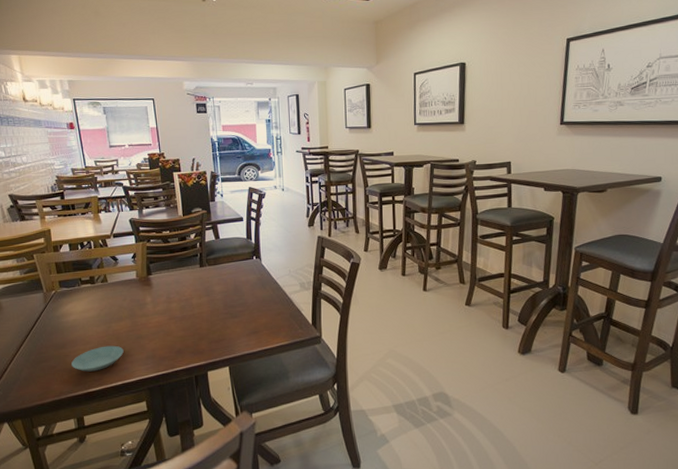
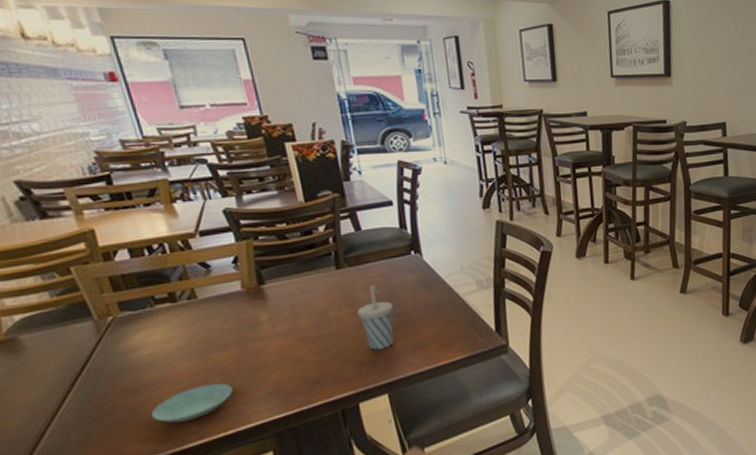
cup: none [212,280,237,331] -> present [357,284,394,350]

